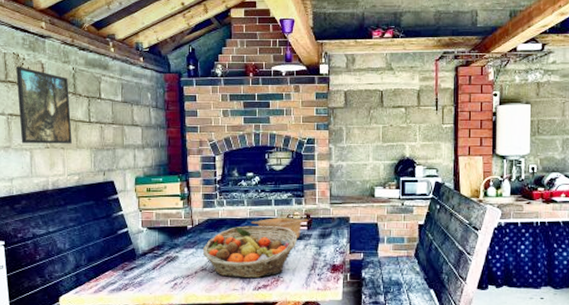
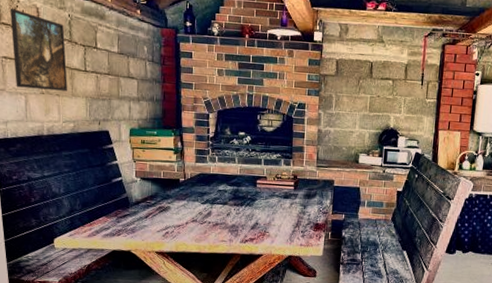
fruit basket: present [202,226,298,279] -> none [193,182,285,232]
serving bowl: present [250,217,309,239] -> none [240,175,296,197]

